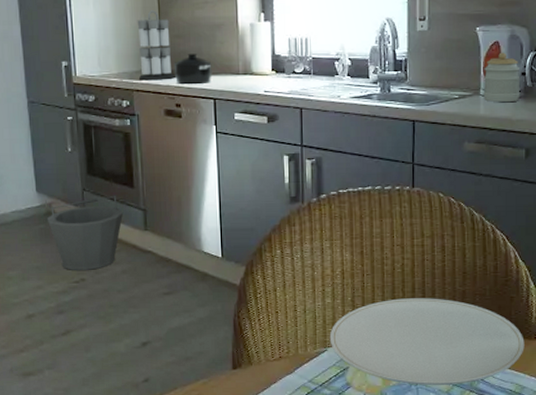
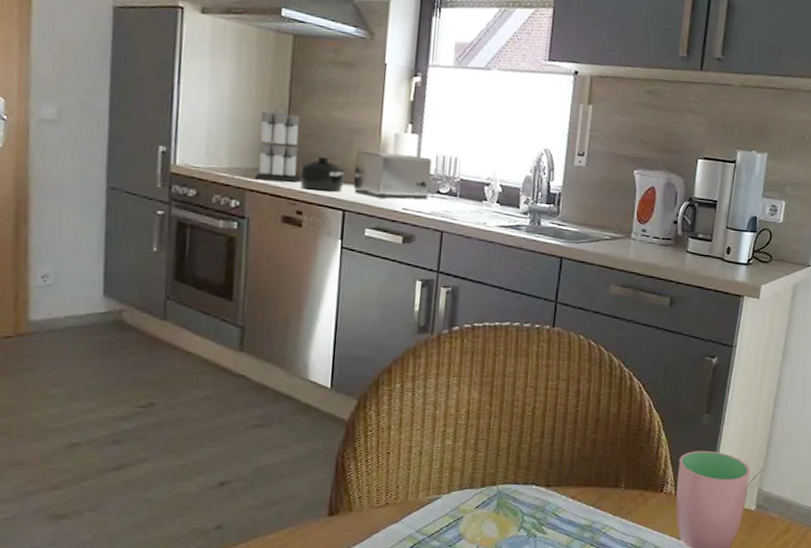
bucket: present [46,195,124,271] -> none [112,307,216,395]
toaster: none [219,41,286,85] -> present [353,150,432,201]
plate: present [329,298,525,386] -> none [445,444,651,539]
jar: present [483,52,521,103] -> none [634,198,673,250]

